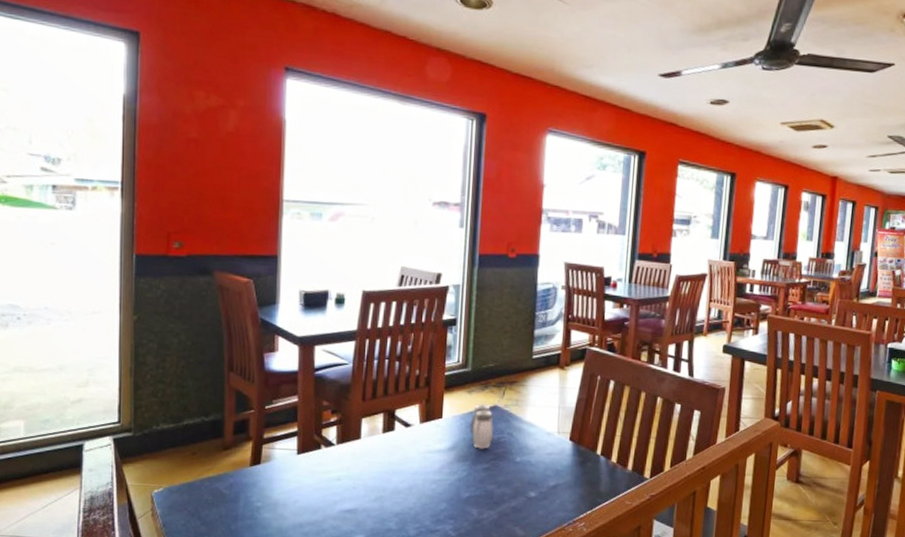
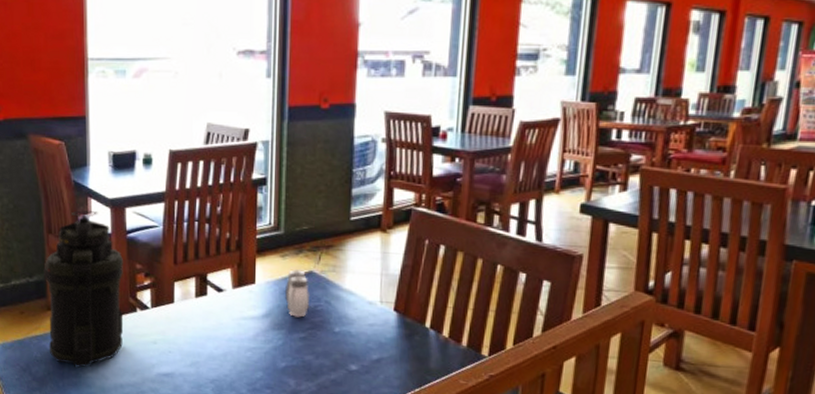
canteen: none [221,348,311,509] -> present [43,210,124,368]

